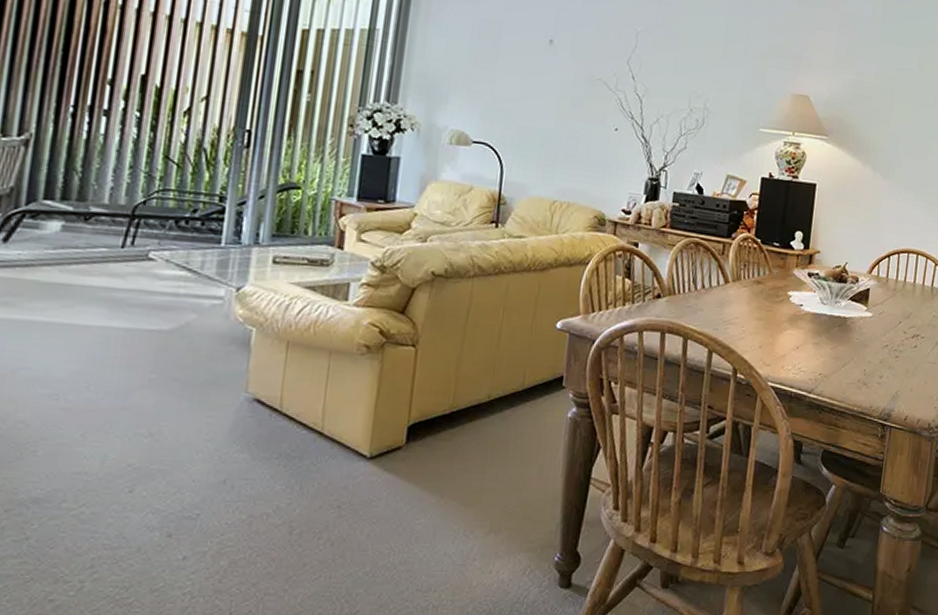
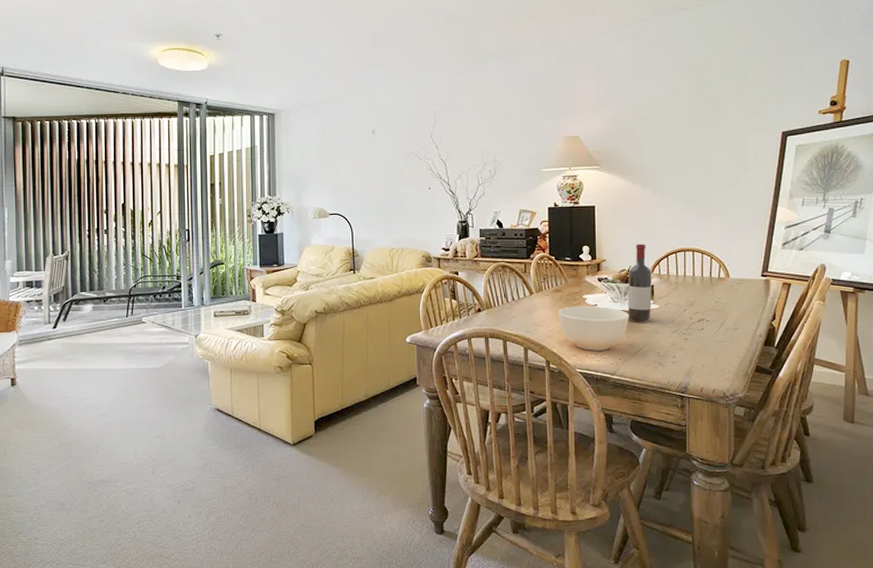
bowl: none [755,303,839,362] -> present [557,306,630,351]
wine bottle: none [836,237,871,334] -> present [627,244,653,324]

